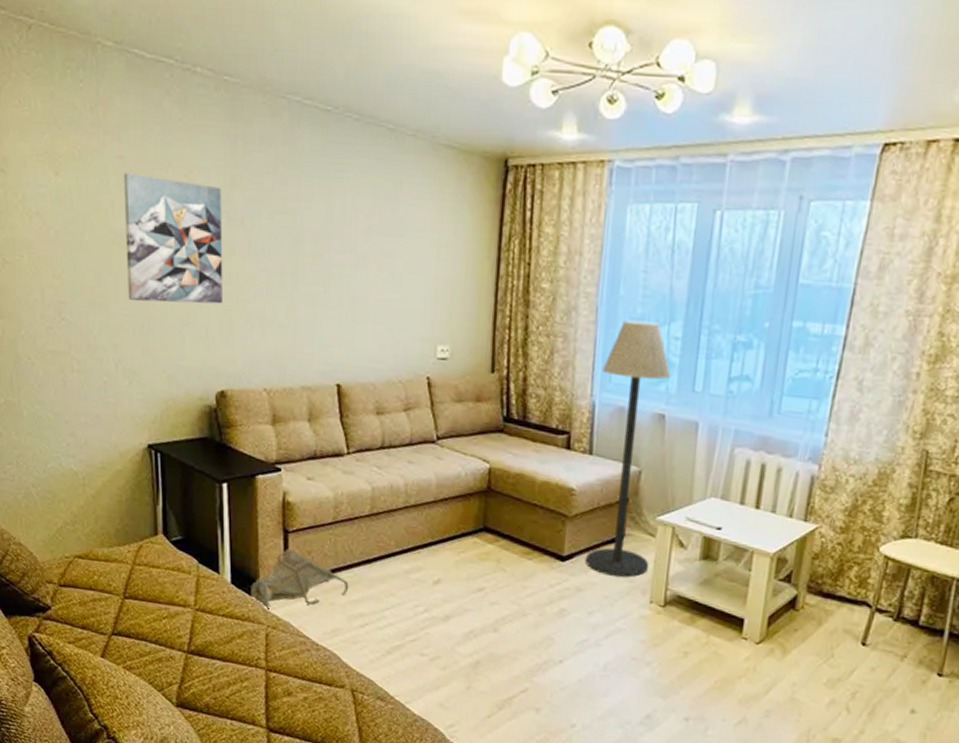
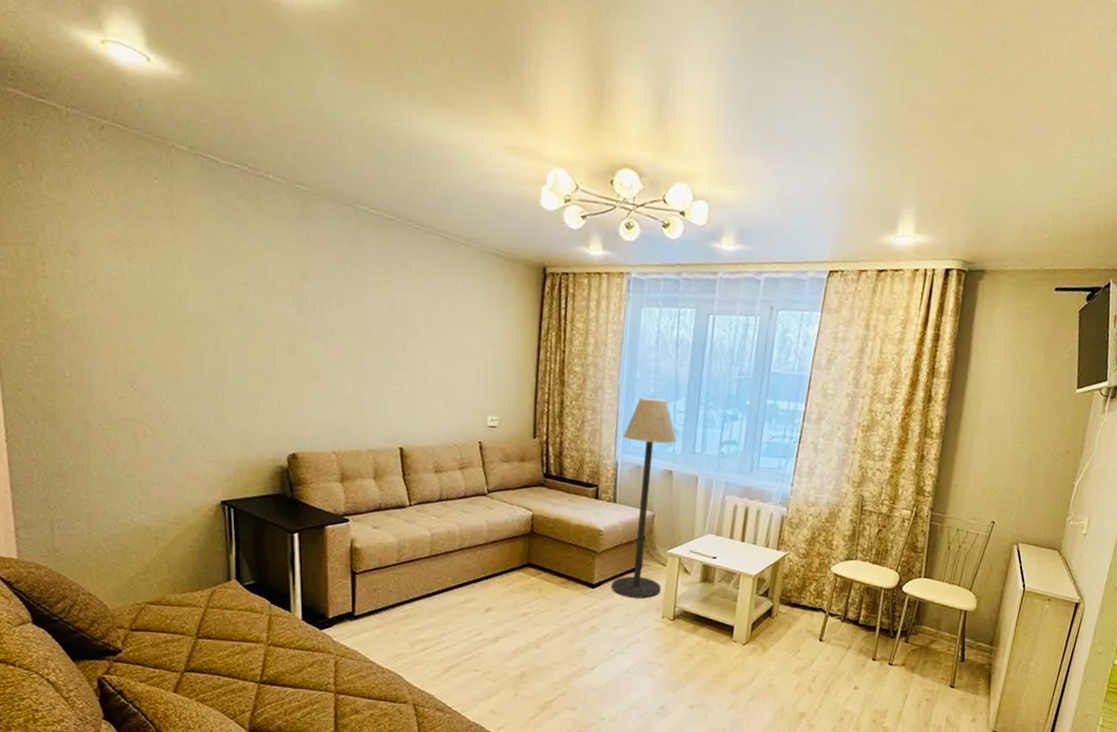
wall art: present [123,173,223,304] -> none [197,262,294,379]
bag: present [250,548,349,611] -> none [320,587,411,642]

